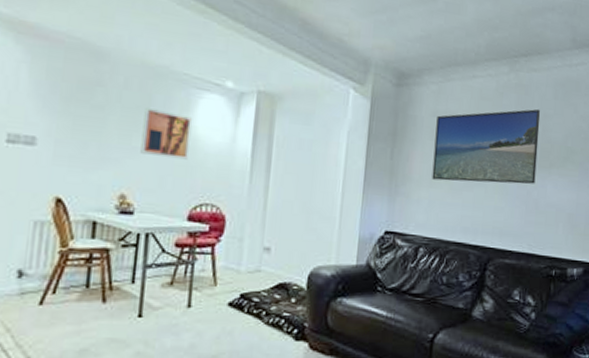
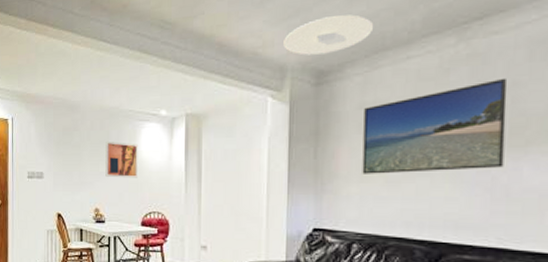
ceiling light: none [369,20,449,58] -> present [283,14,374,56]

